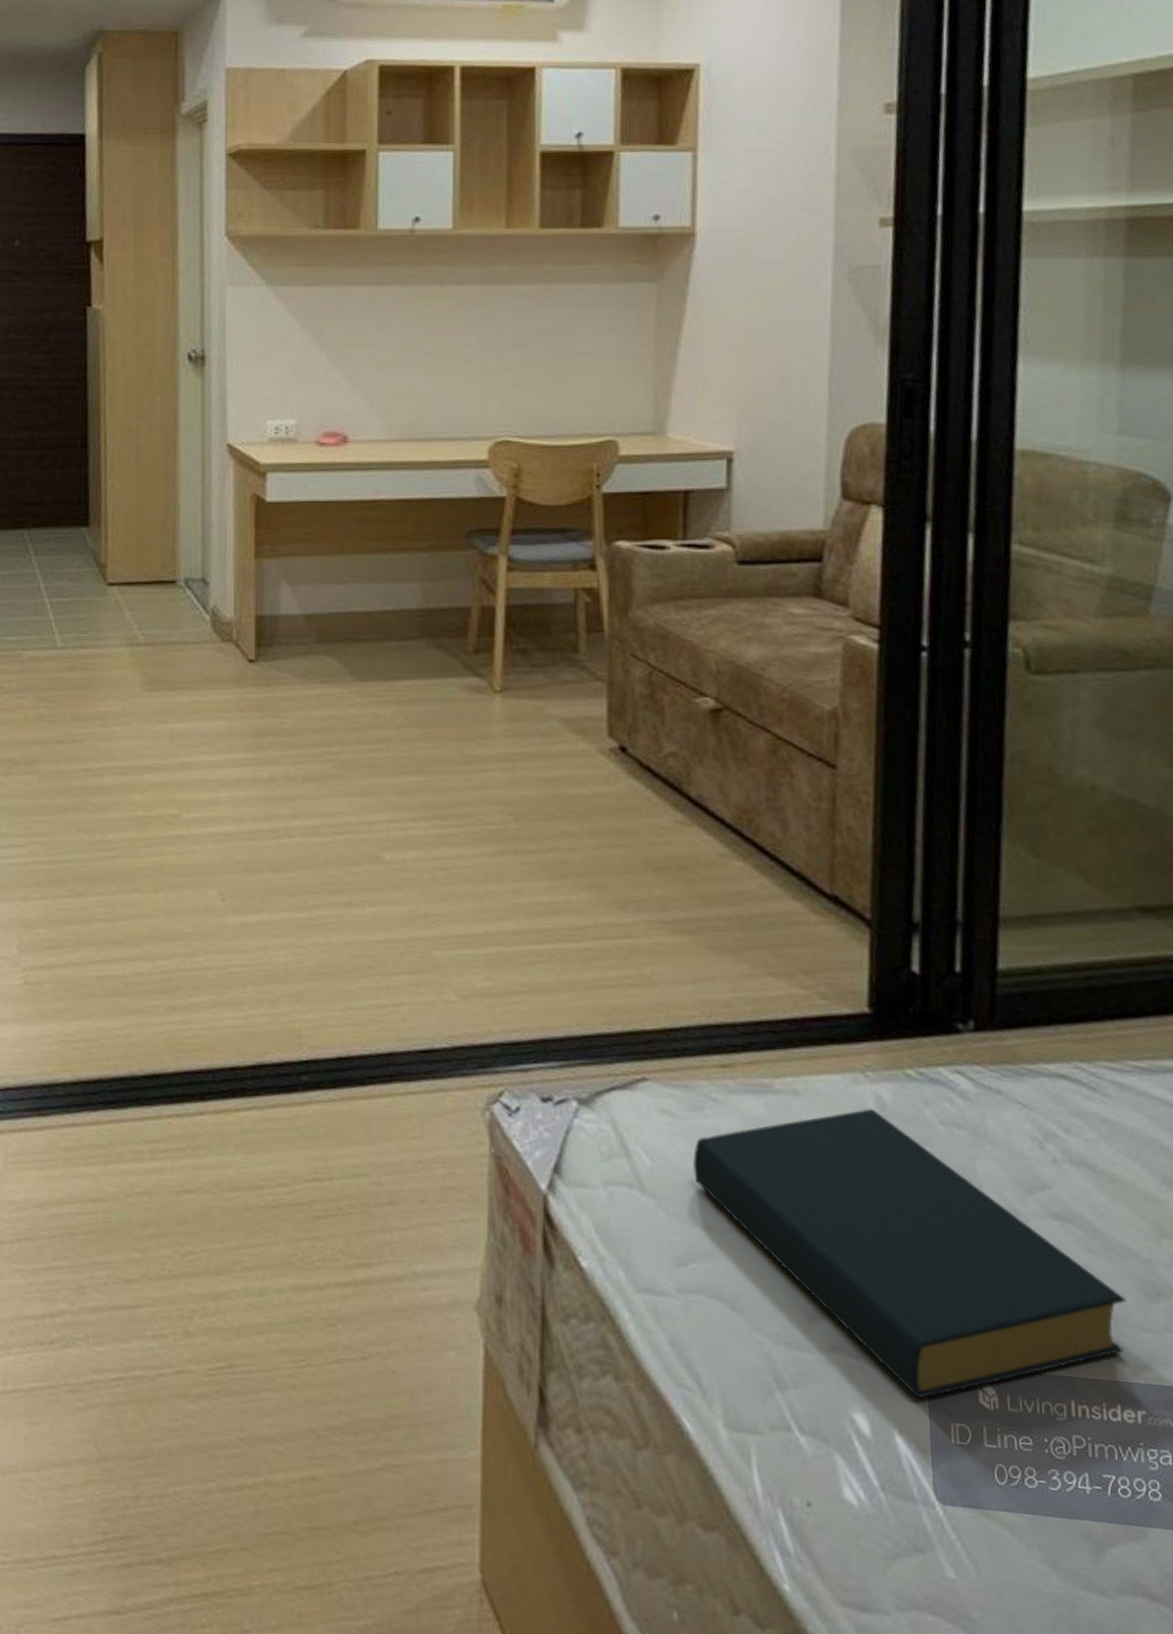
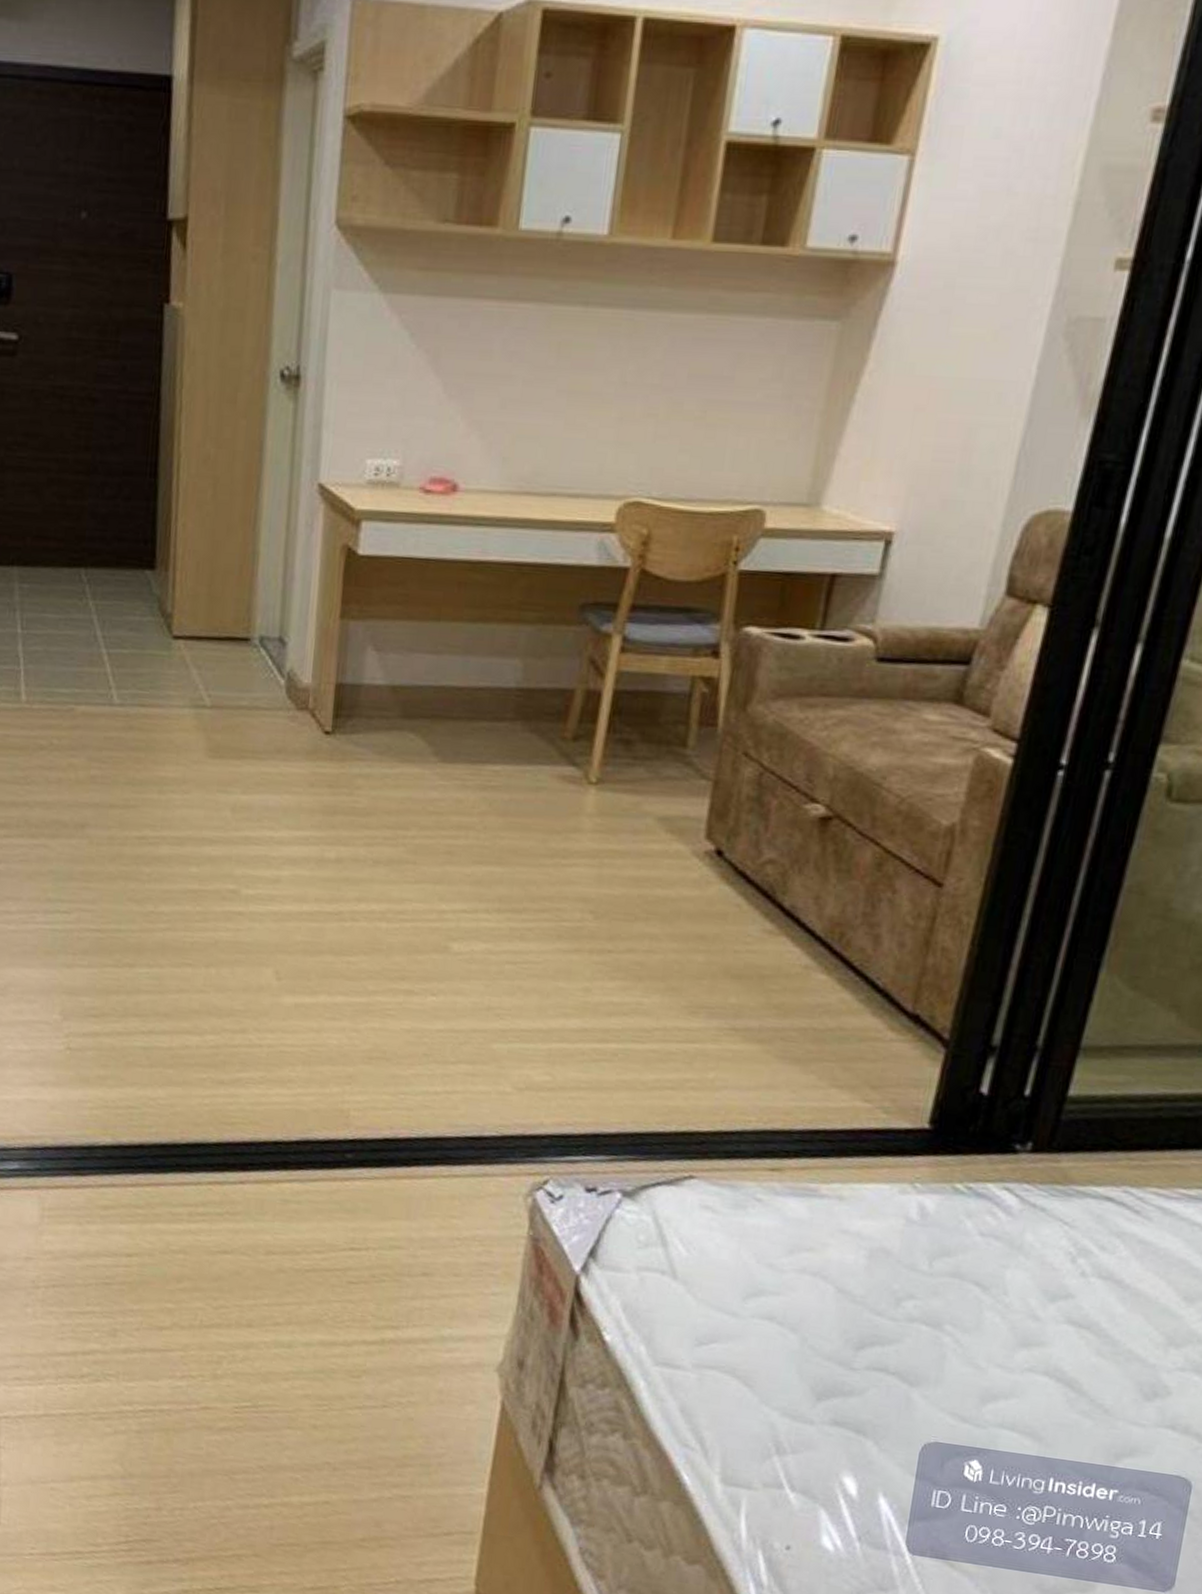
hardback book: present [692,1107,1127,1400] -> none [727,1216,1124,1470]

